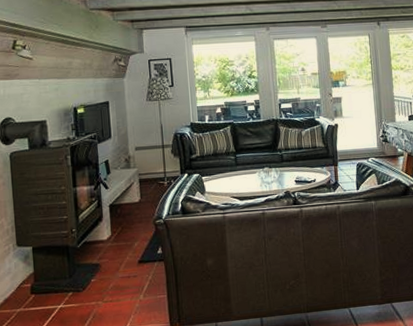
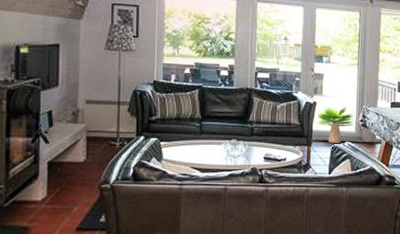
potted plant: none [339,124,376,161] -> present [315,106,355,143]

